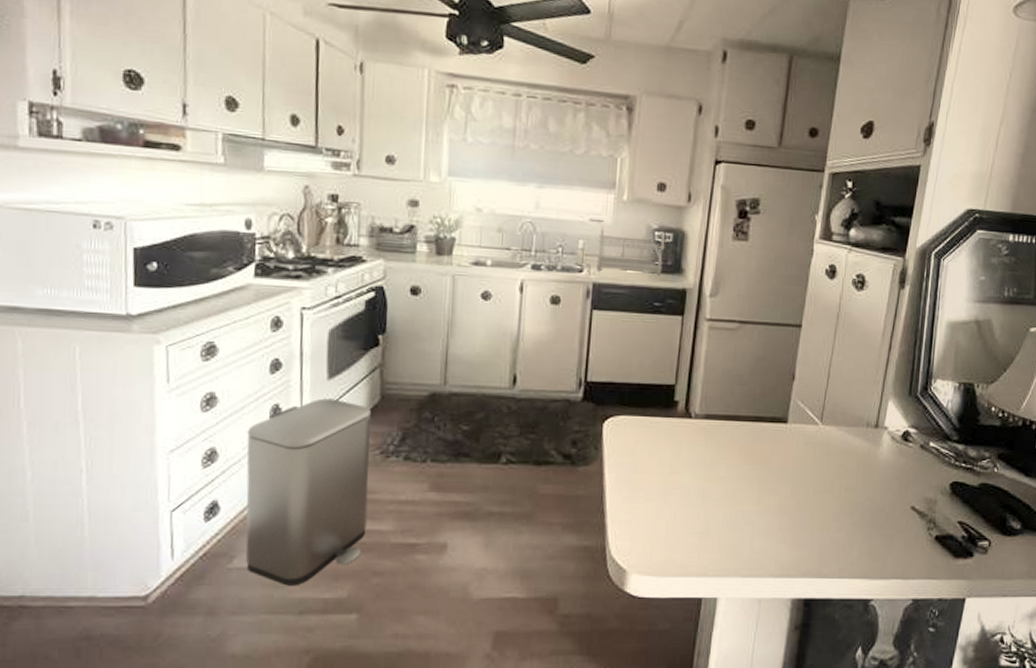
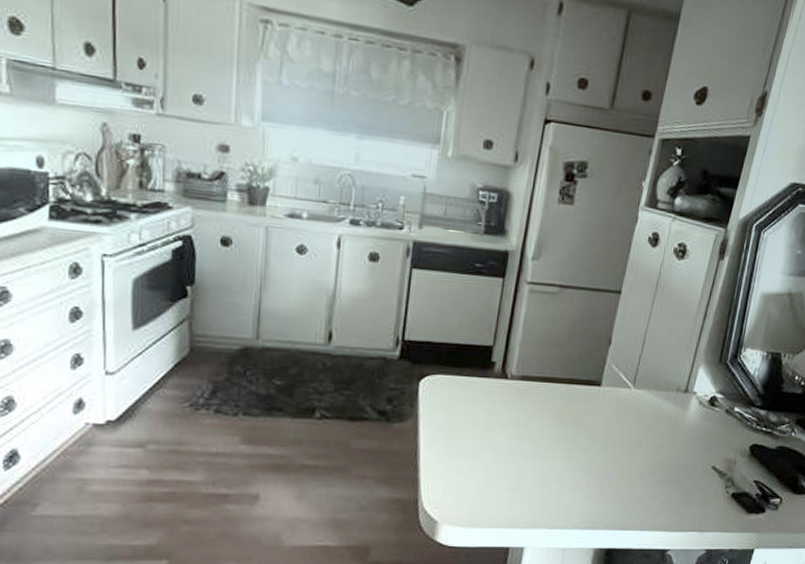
pedal bin: present [246,398,371,586] -> none [46,349,179,533]

